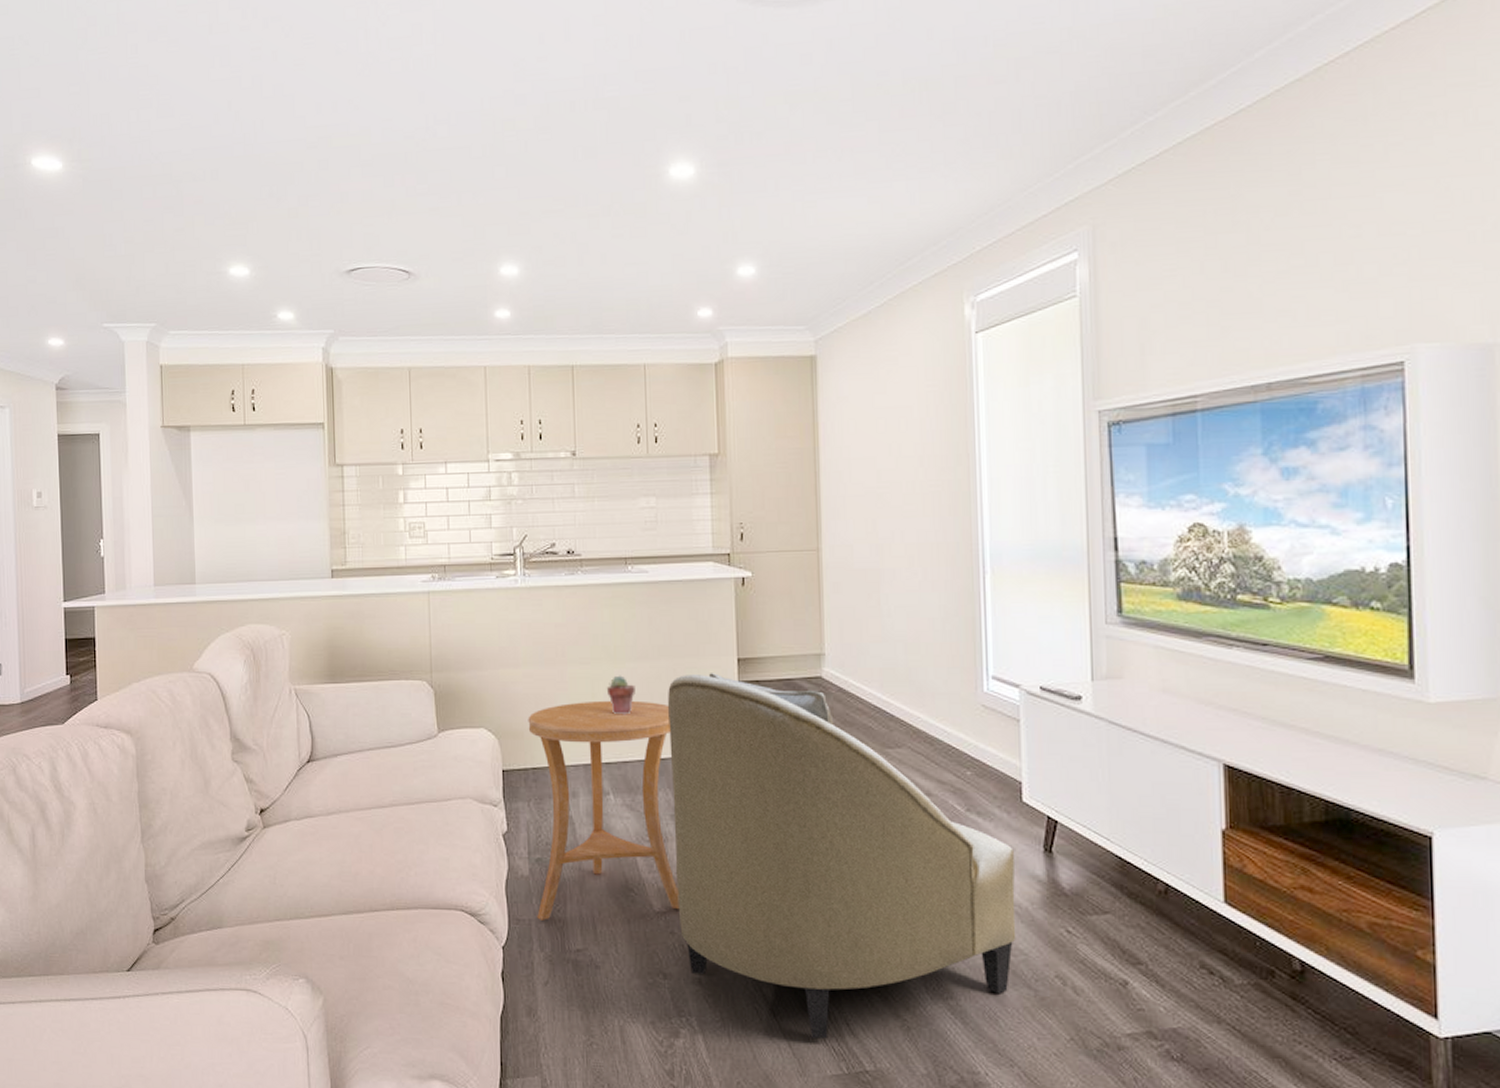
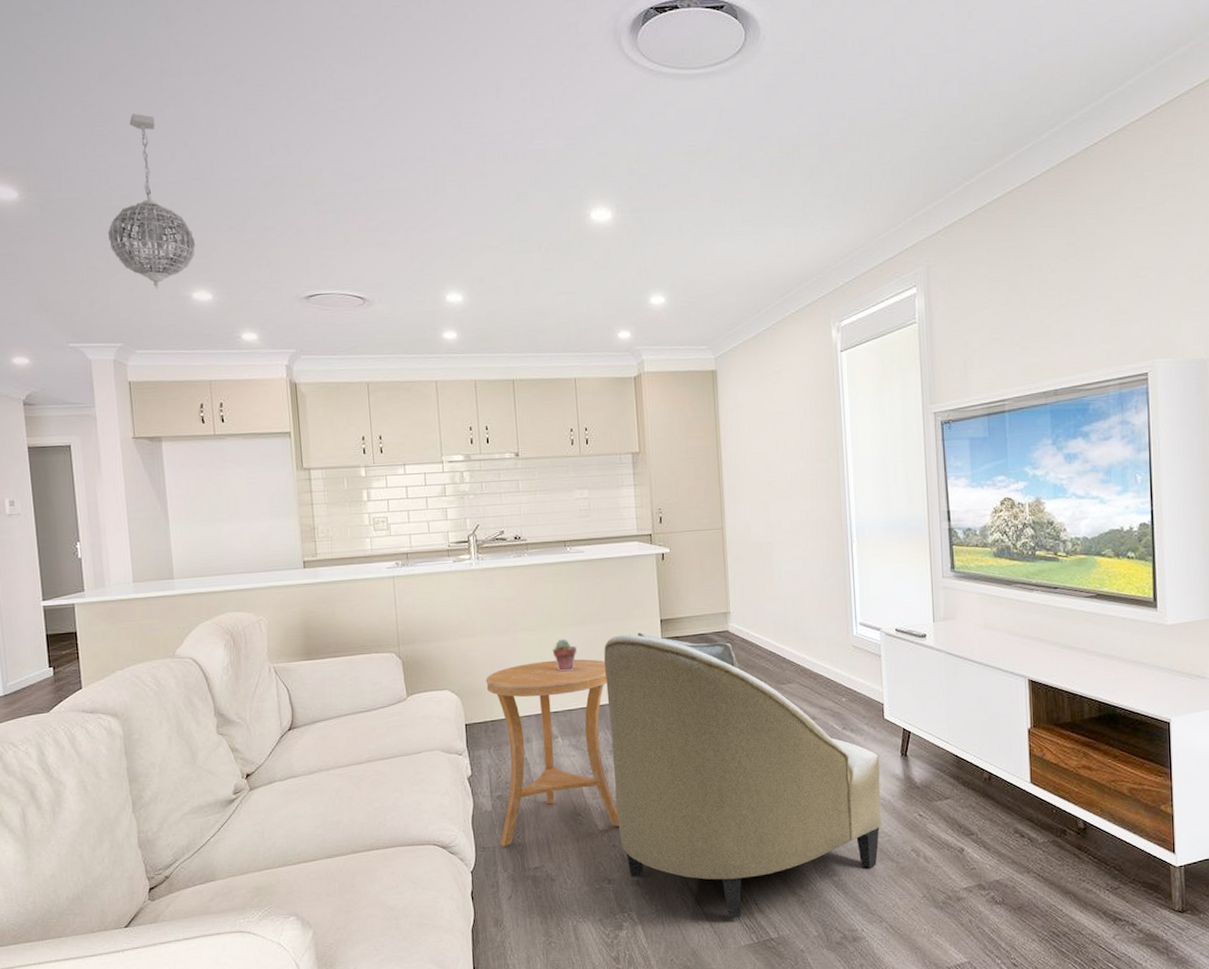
pendant light: none [148,74,235,264] -> present [108,113,196,289]

